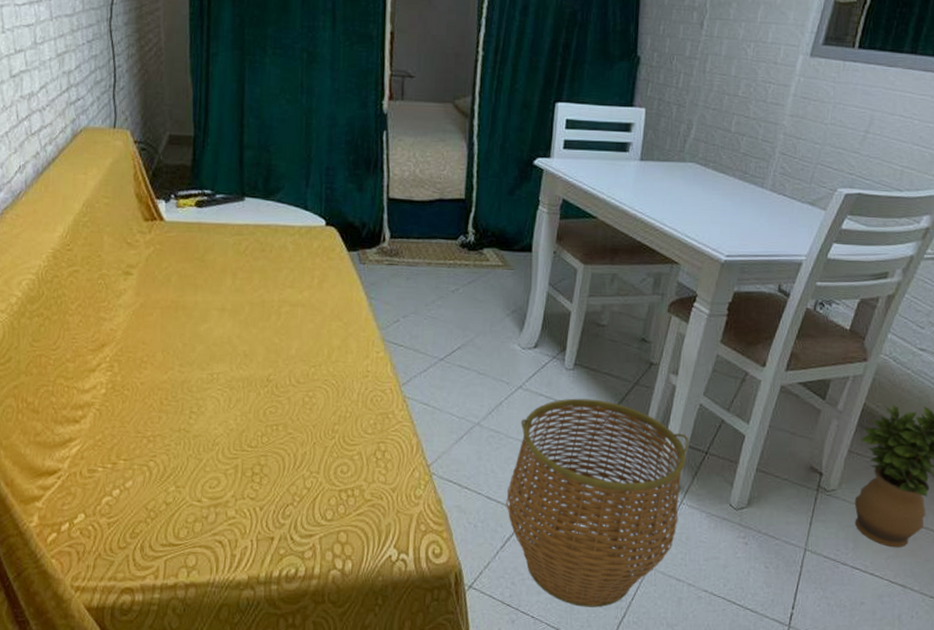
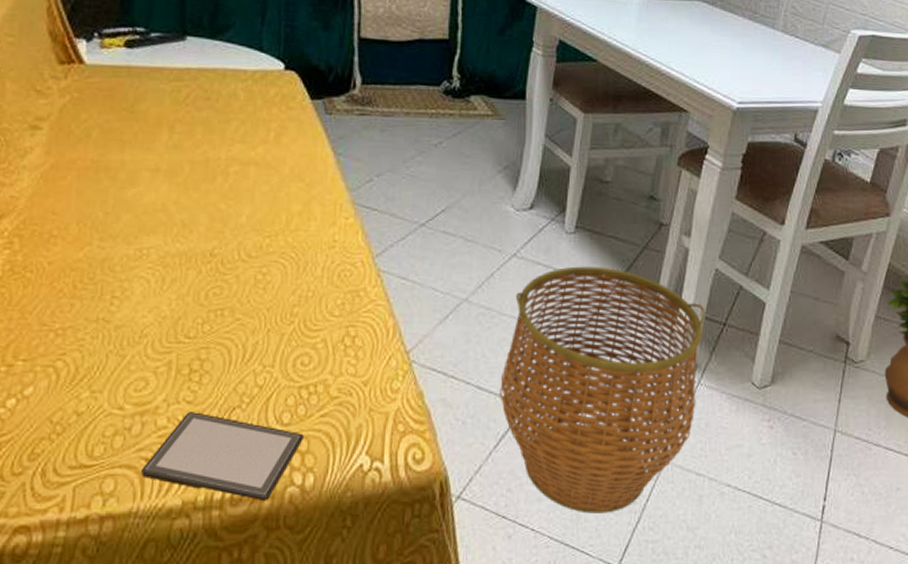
tablet: none [216,506,343,580] -> present [141,412,304,500]

